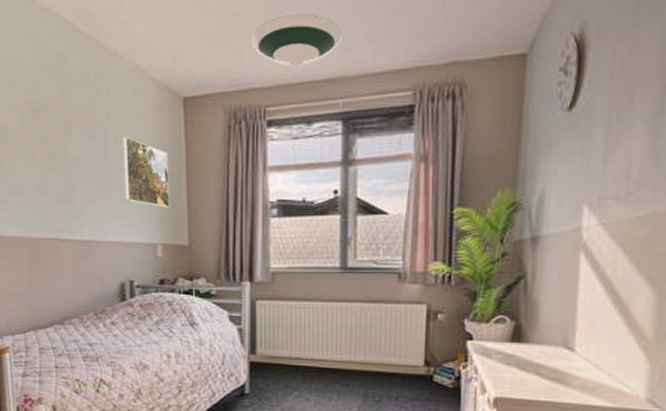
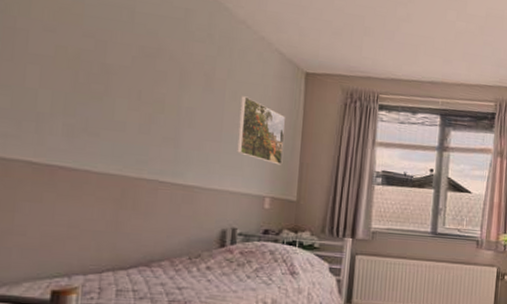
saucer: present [251,13,342,67] -> none [371,26,445,68]

